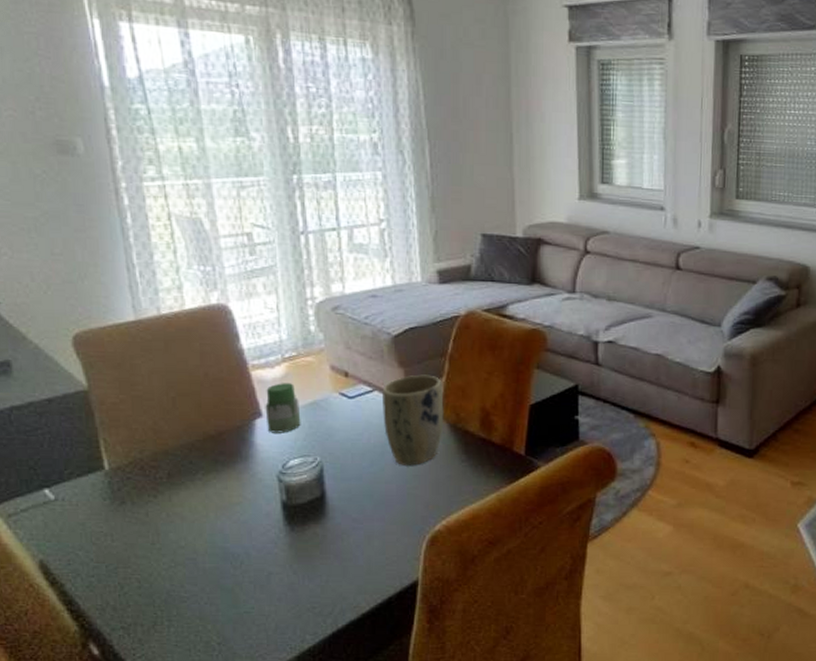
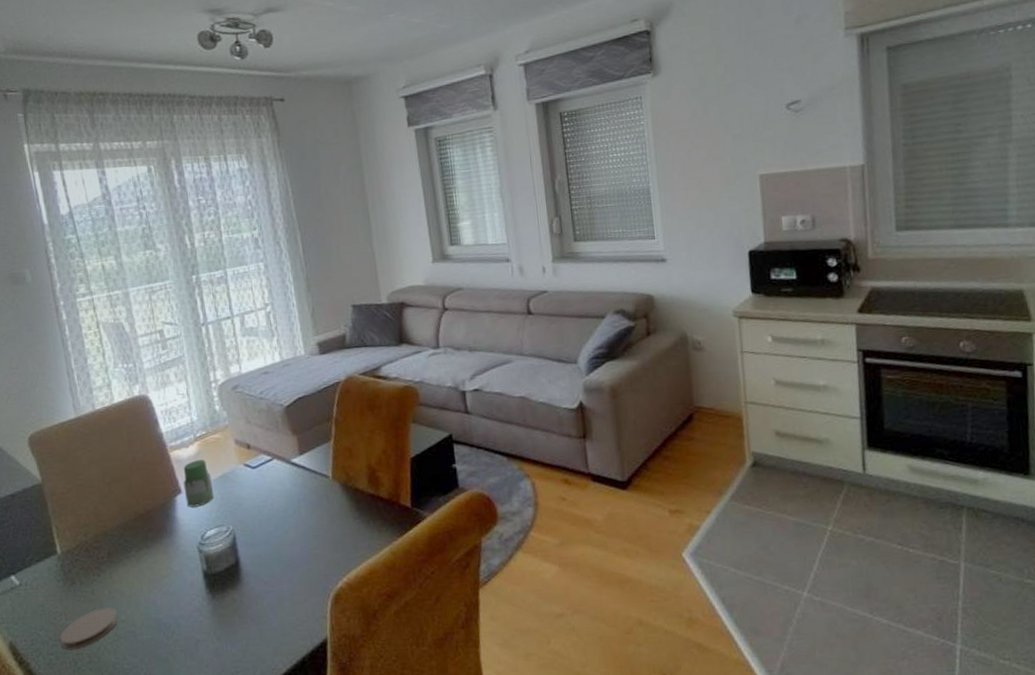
coaster: none [103,531,176,573] -> present [60,607,118,650]
plant pot: present [382,374,444,466] -> none [280,439,336,527]

